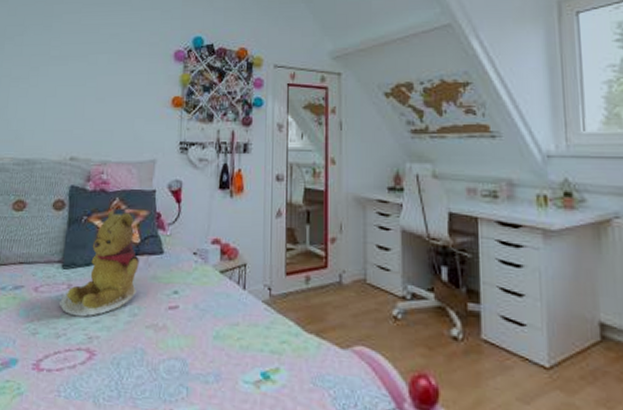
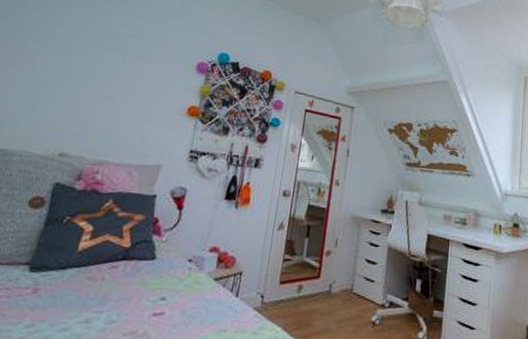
teddy bear: present [60,210,139,317] -> none [19,212,127,325]

